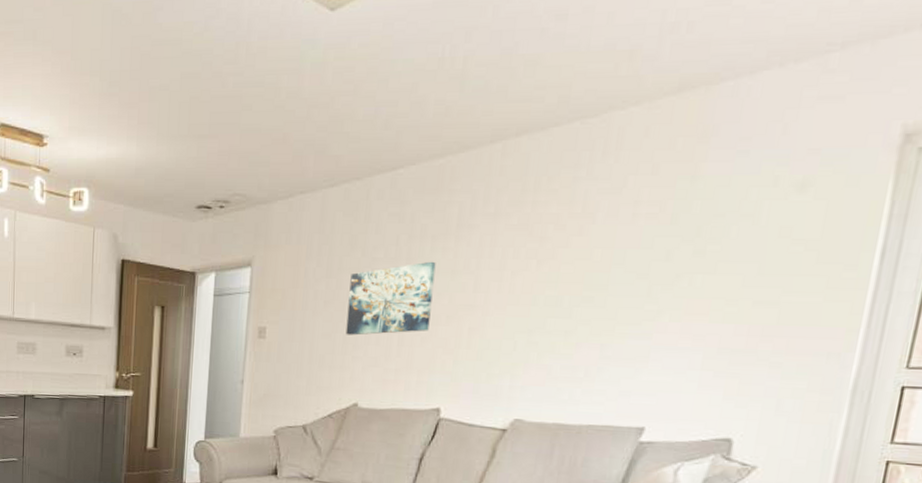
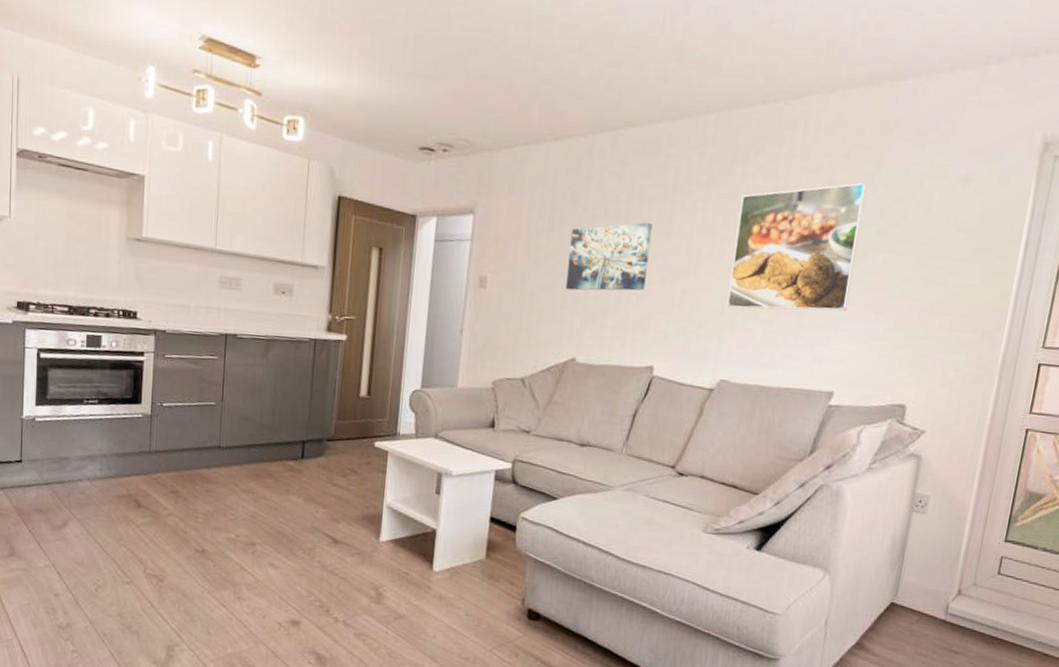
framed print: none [519,200,680,344] -> present [726,183,867,311]

